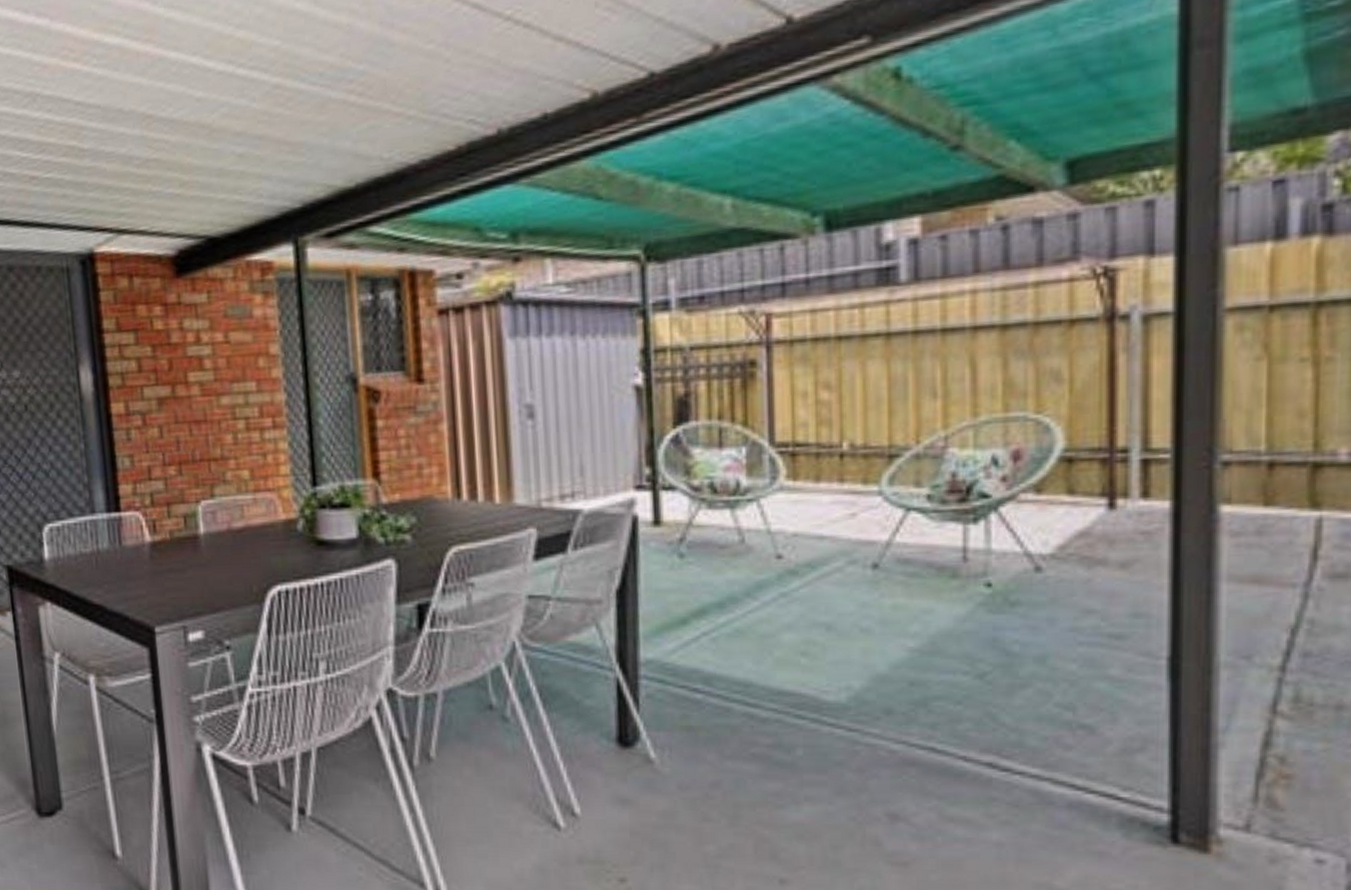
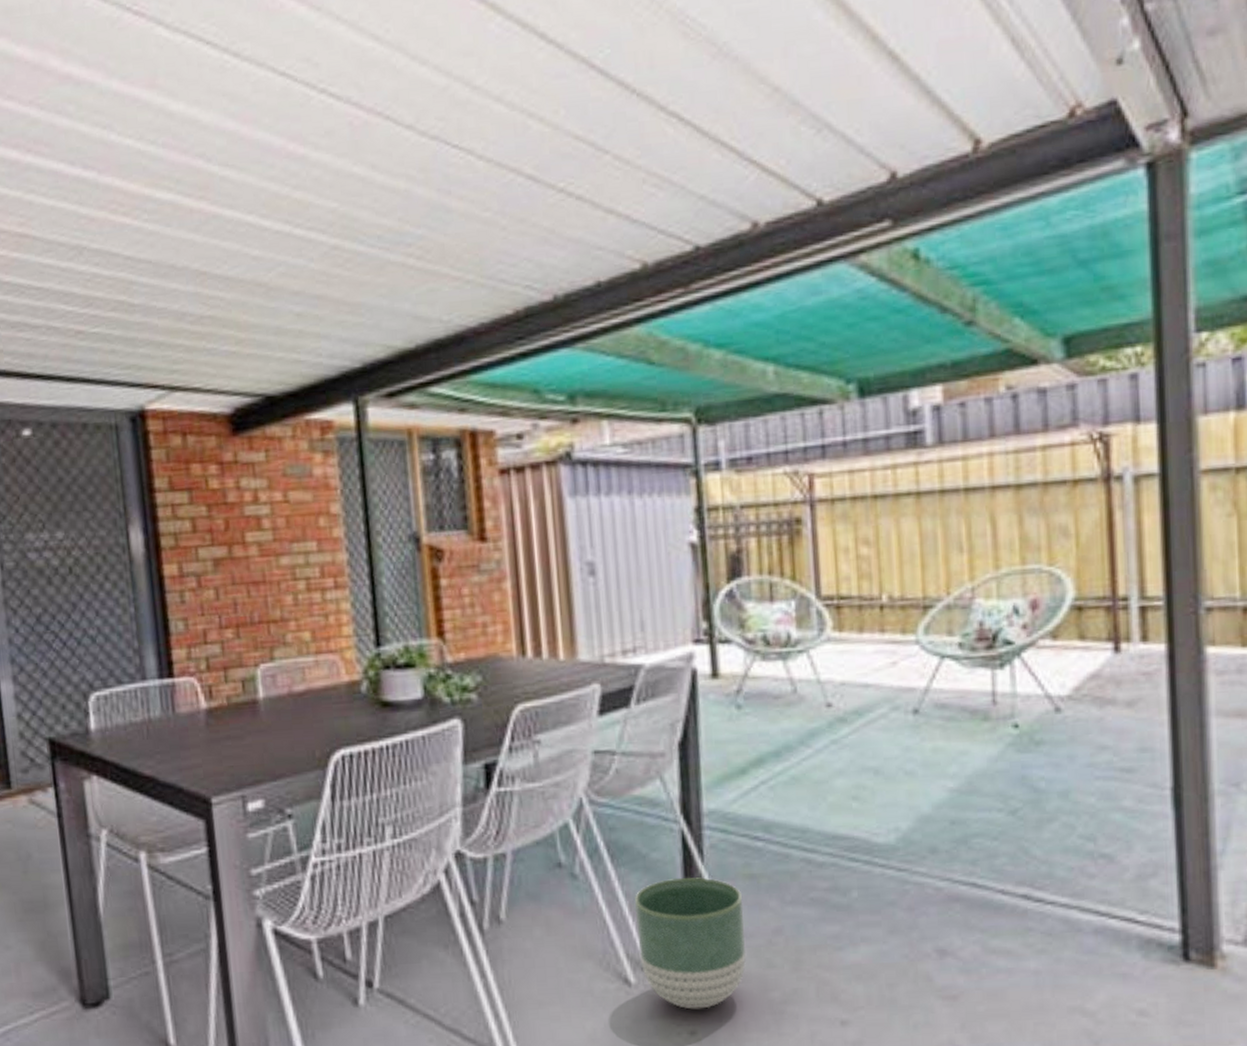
planter: none [566,725,681,858] -> present [635,877,747,1010]

